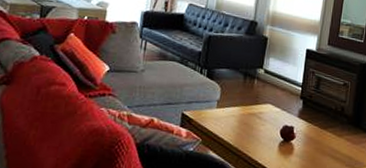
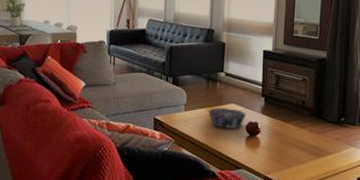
decorative bowl: none [241,107,282,132] -> present [207,107,246,128]

